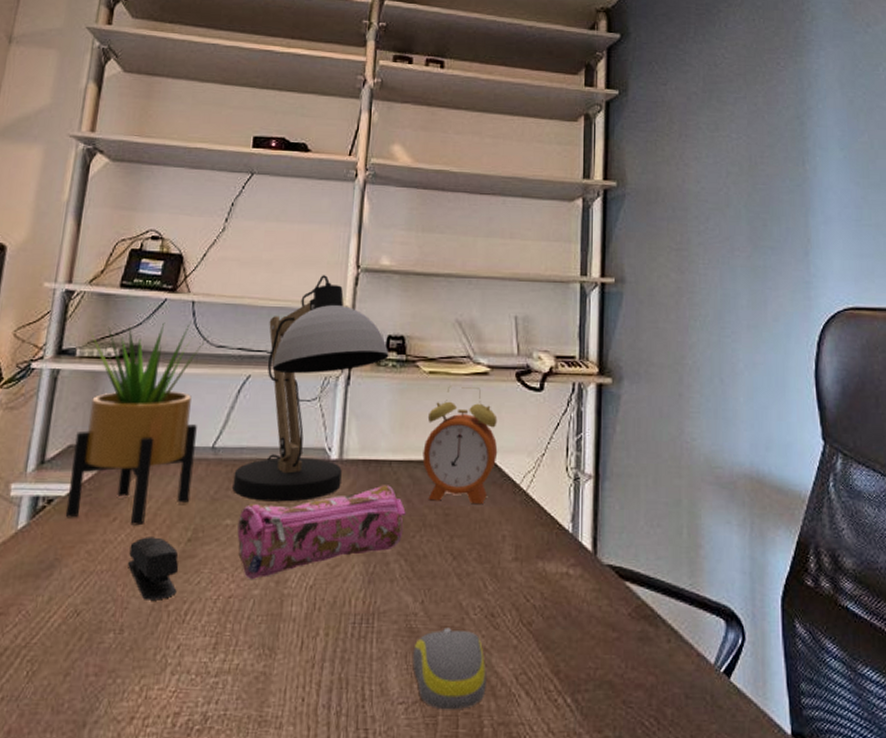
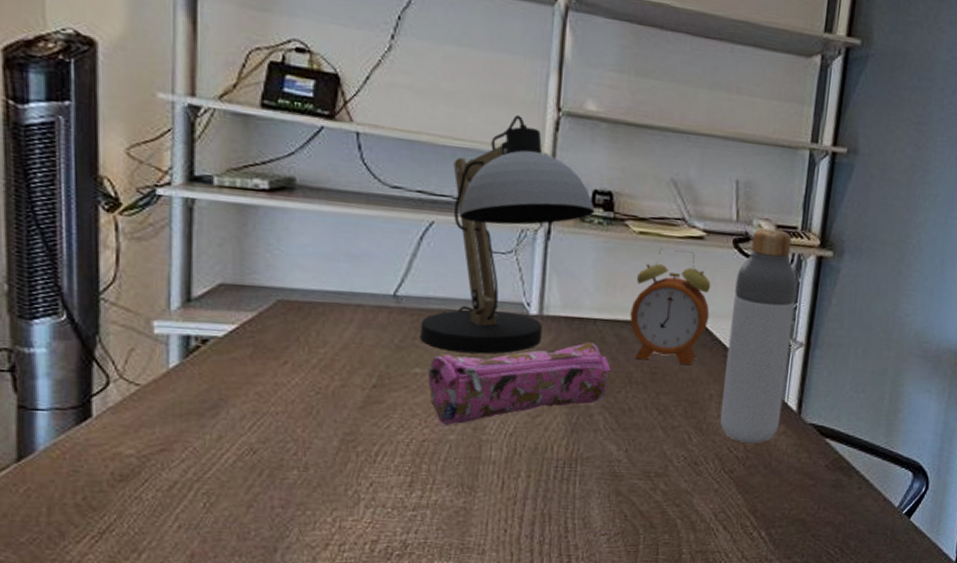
potted plant: present [65,322,208,526] -> none [225,153,380,370]
stapler: present [128,537,179,600] -> none [306,381,365,442]
computer mouse: present [413,627,487,710] -> none [615,473,688,541]
bottle: none [514,360,580,589] -> present [719,228,798,443]

